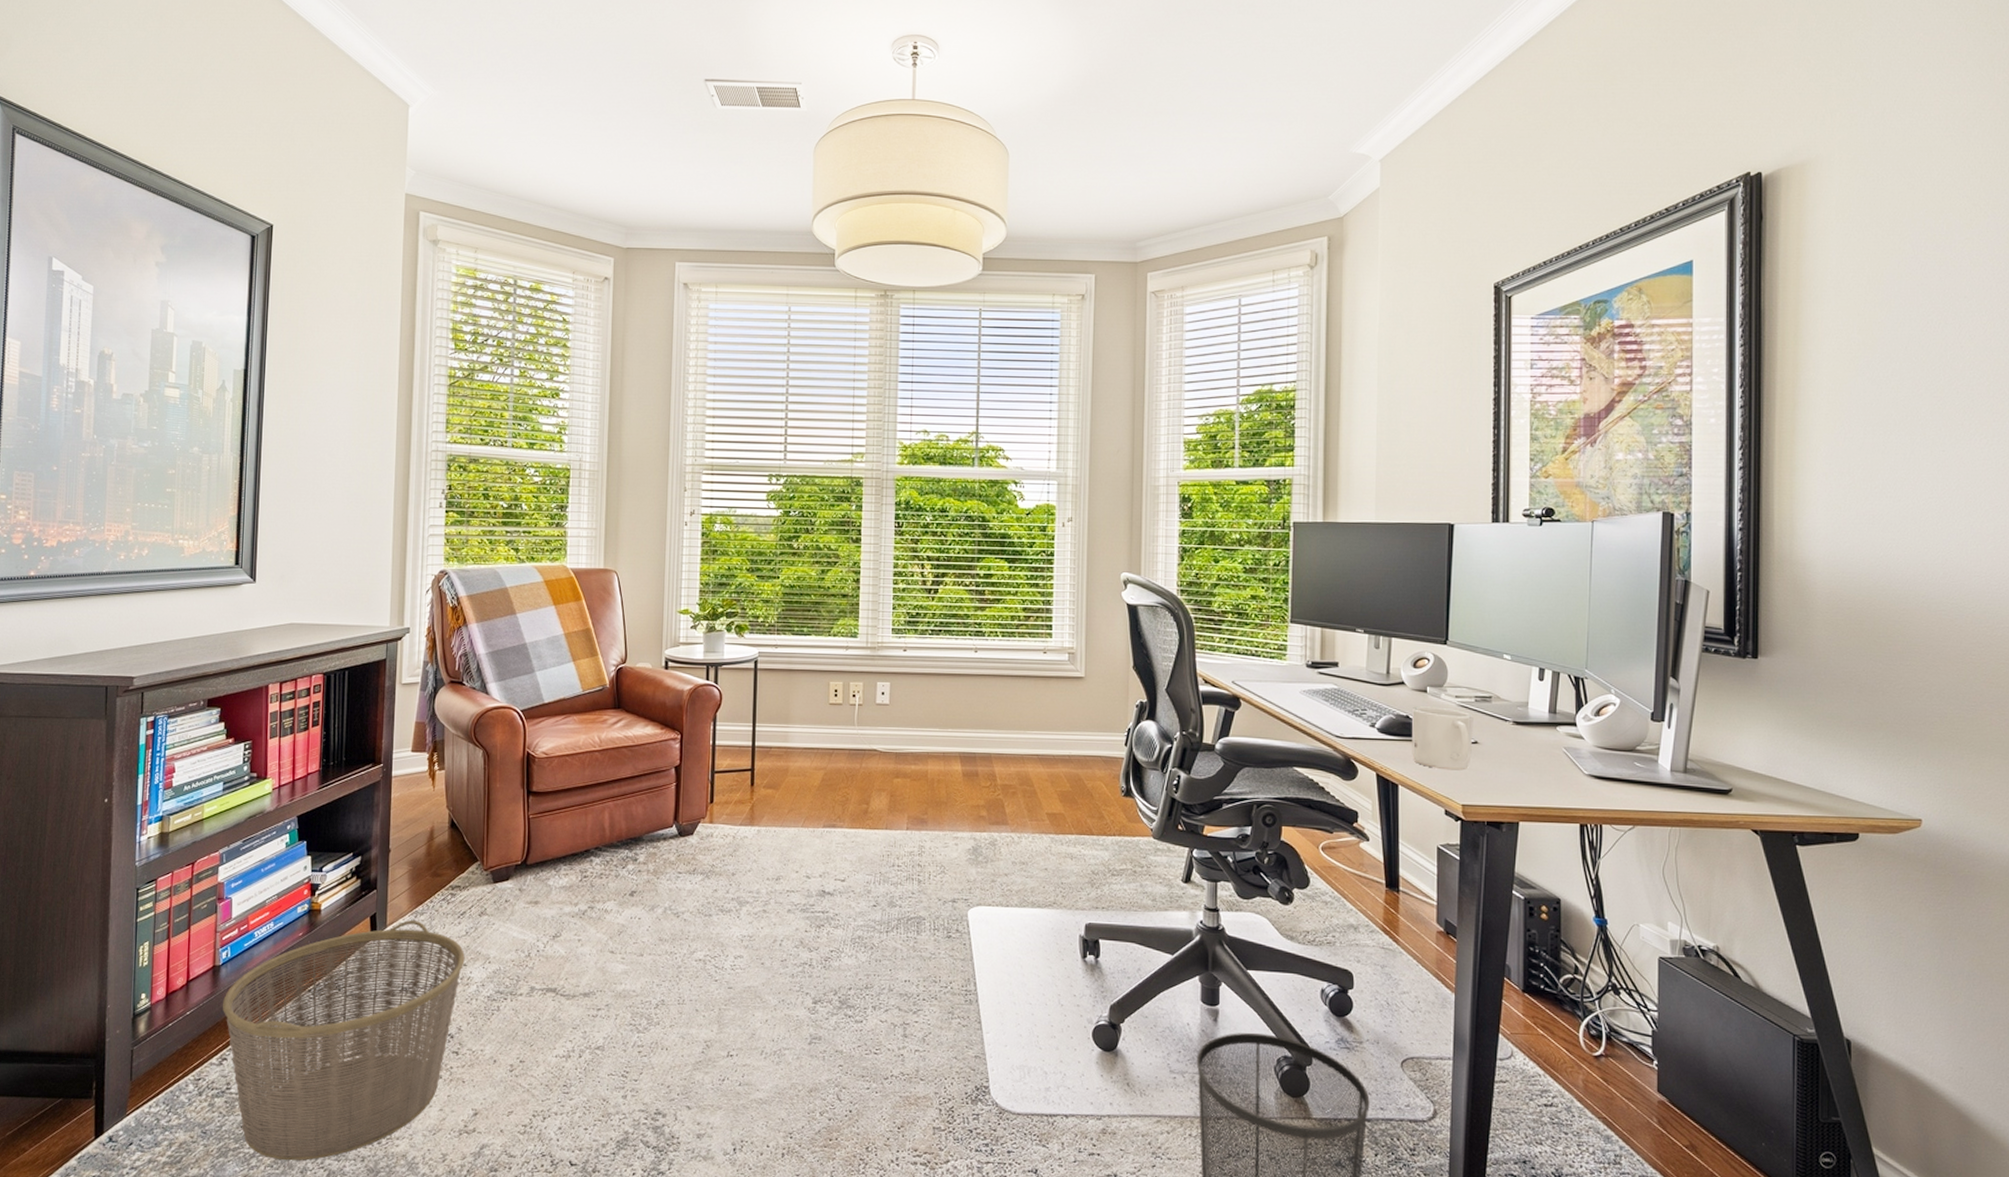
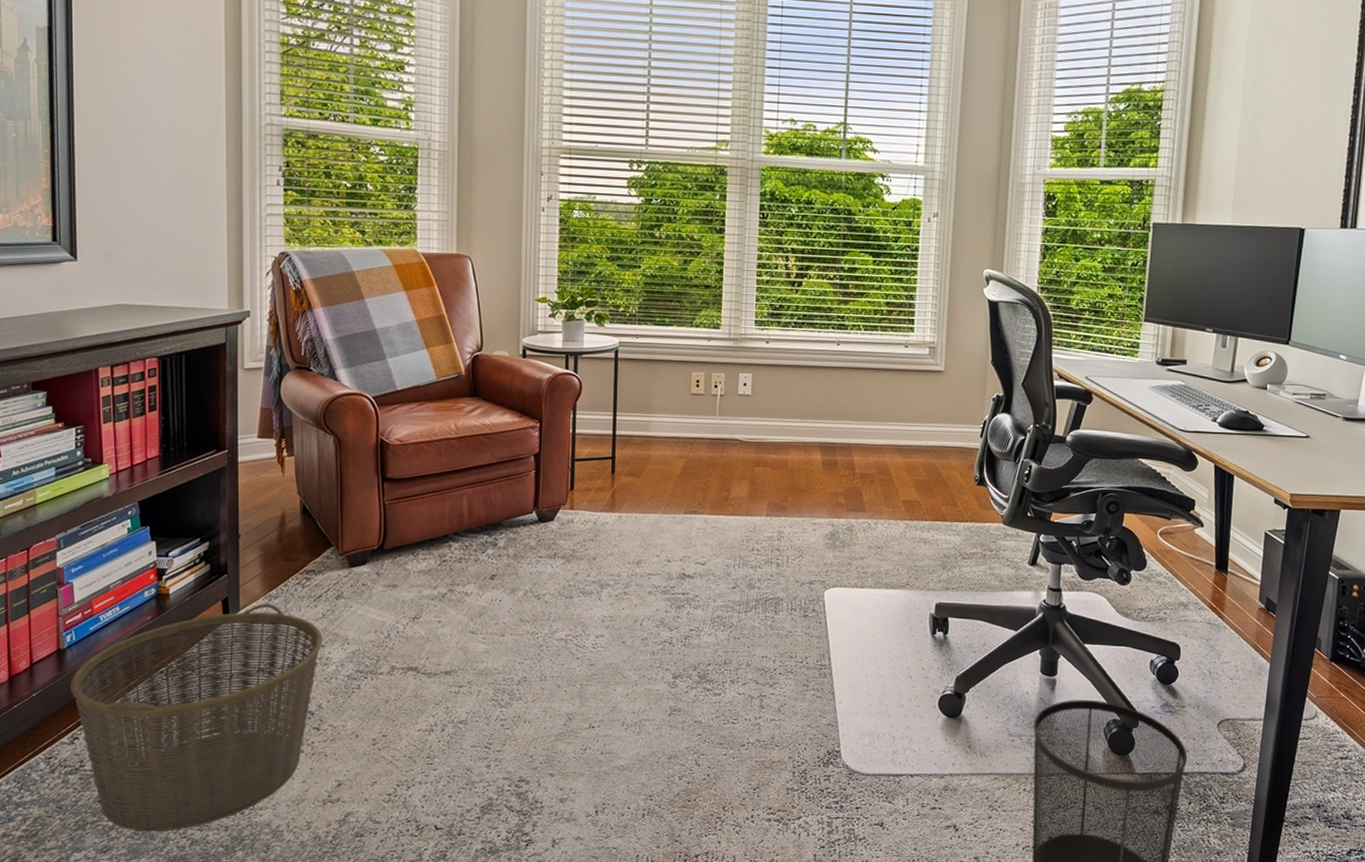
mug: present [1411,706,1474,771] -> none [1248,402,1308,463]

